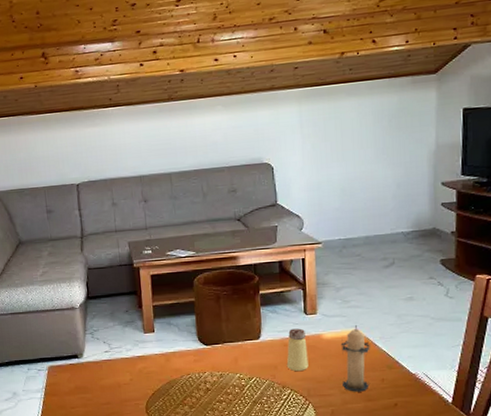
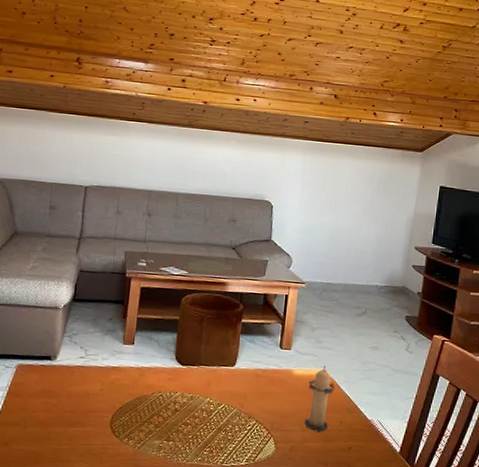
saltshaker: present [286,328,309,371] -> none [255,360,278,403]

